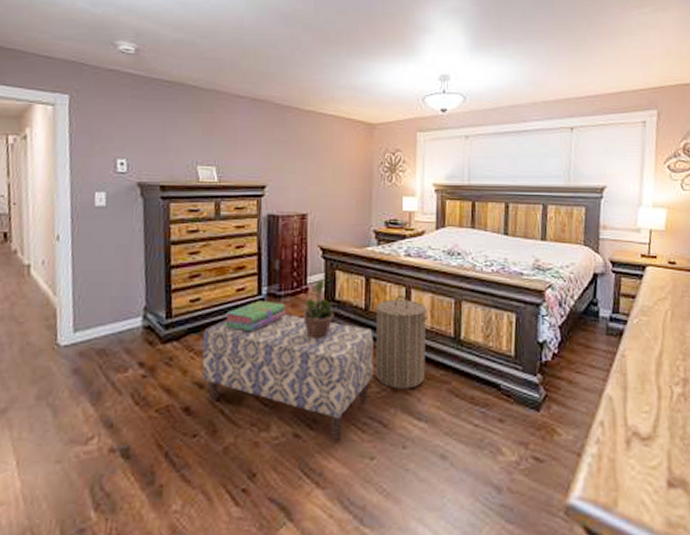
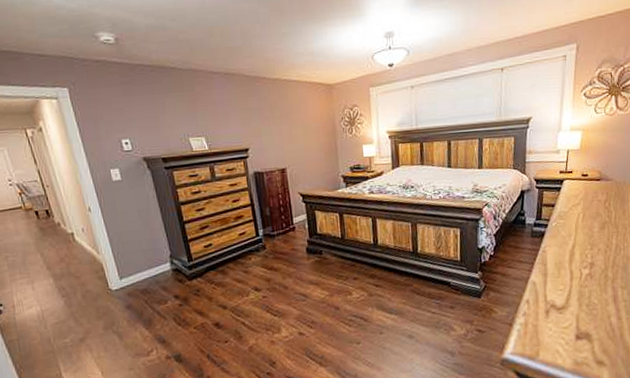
bench: present [202,314,373,440] -> none [219,248,353,334]
stack of books: present [224,301,286,332] -> none [233,240,281,265]
potted plant: present [299,280,335,338] -> none [290,219,318,264]
laundry hamper: present [375,296,427,389] -> none [349,225,393,294]

